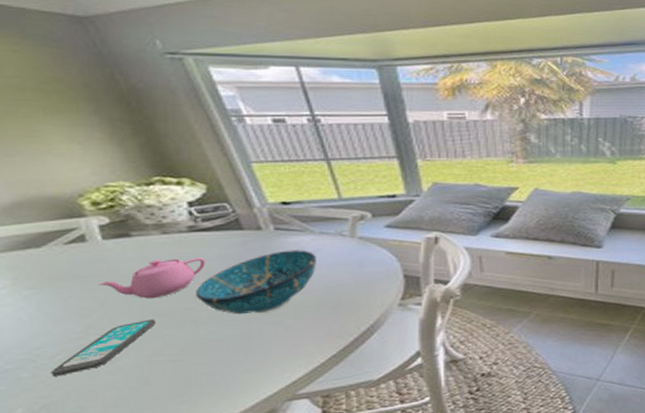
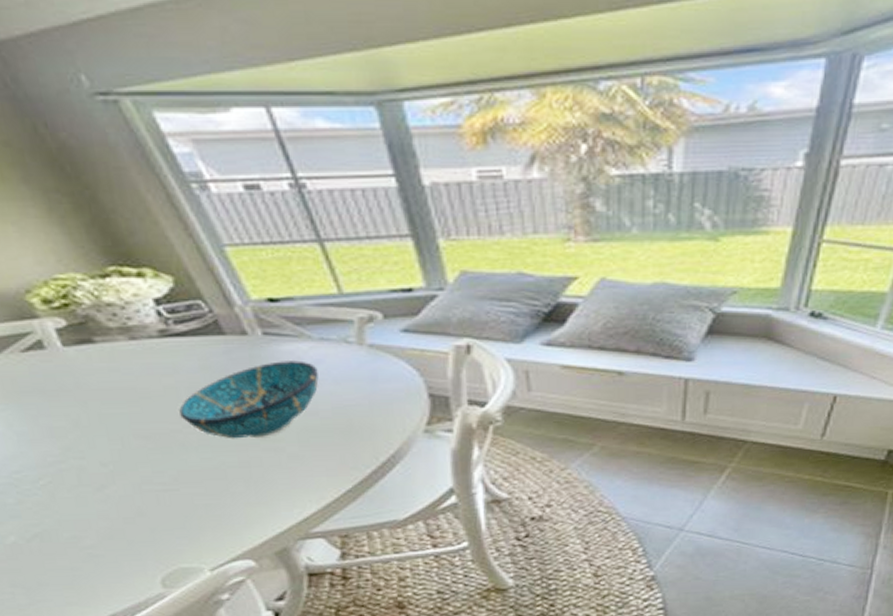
smartphone: present [51,319,157,377] -> none [36,442,141,503]
teapot: present [98,258,206,299] -> none [67,369,187,418]

